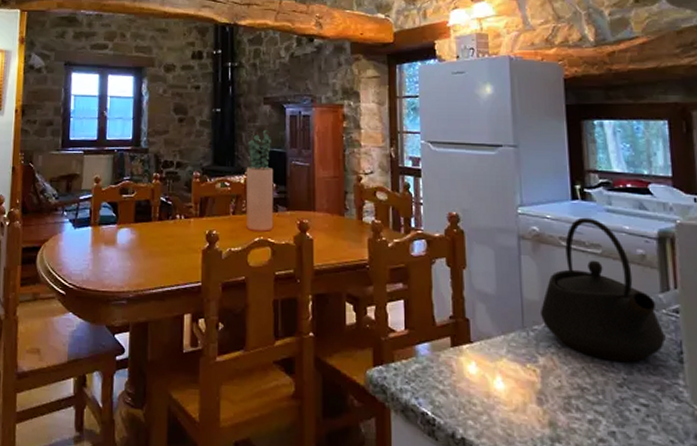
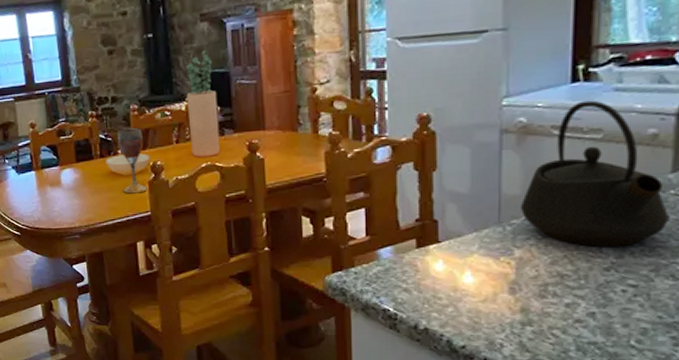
bowl: none [163,220,207,242] -> present [105,153,150,176]
cup: none [177,193,202,262] -> present [117,127,147,194]

